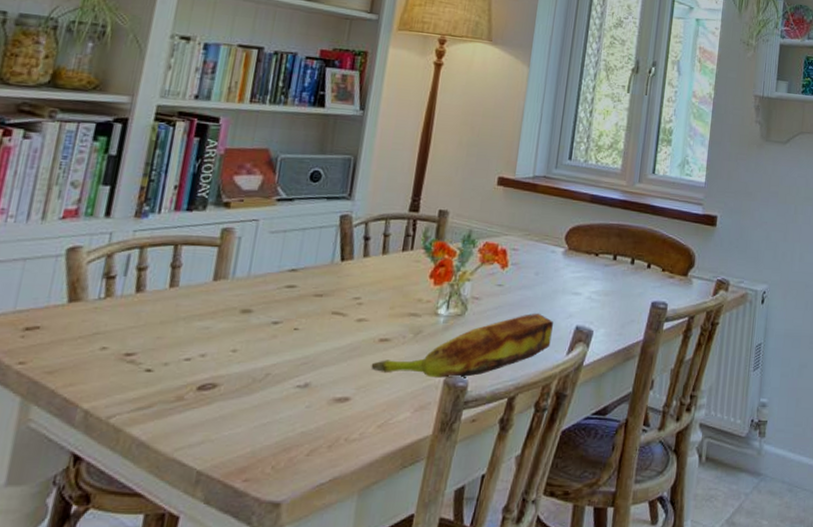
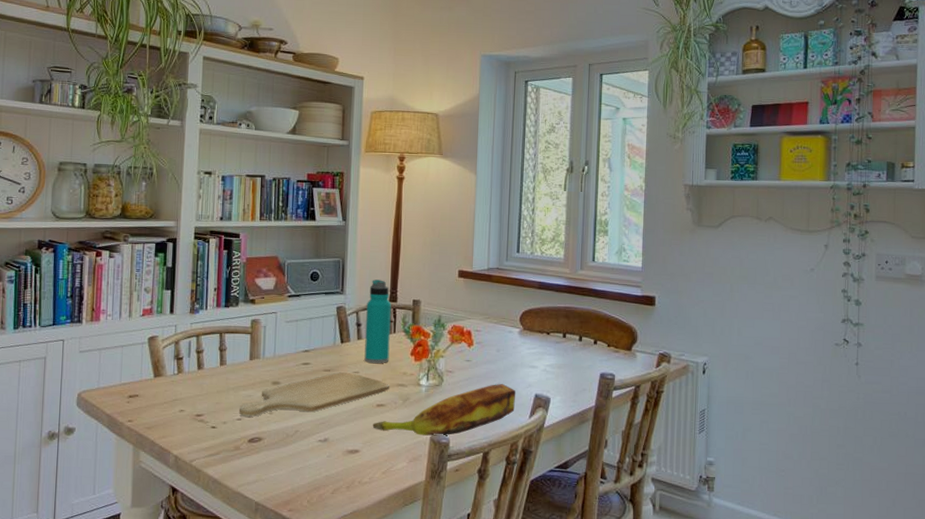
chopping board: none [188,298,400,357] -> present [238,372,390,418]
water bottle: none [369,183,412,288] -> present [364,279,392,364]

